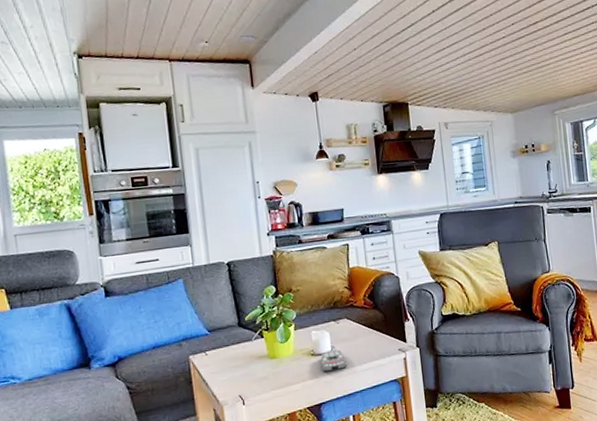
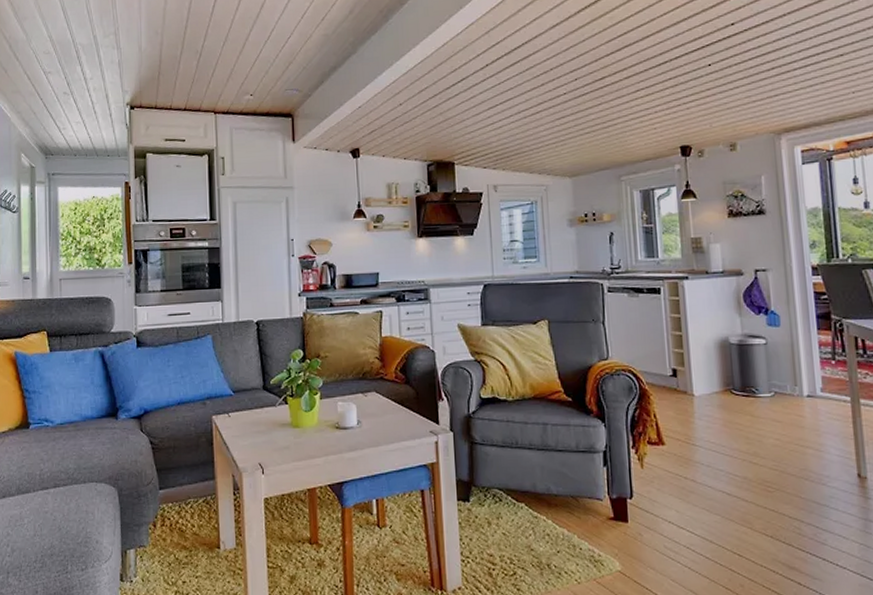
remote control: present [320,349,348,373] -> none [345,425,374,448]

